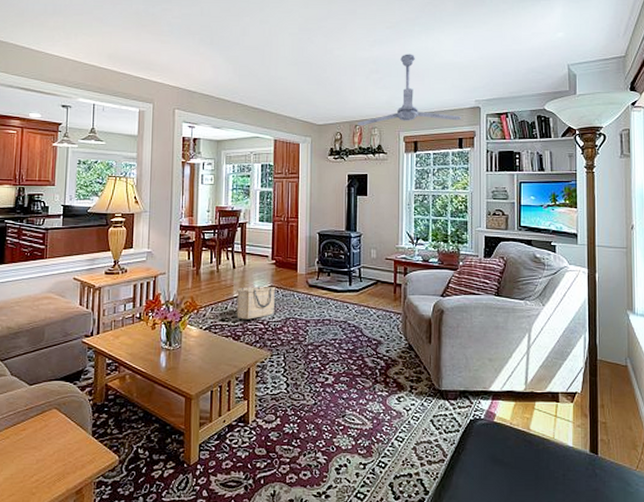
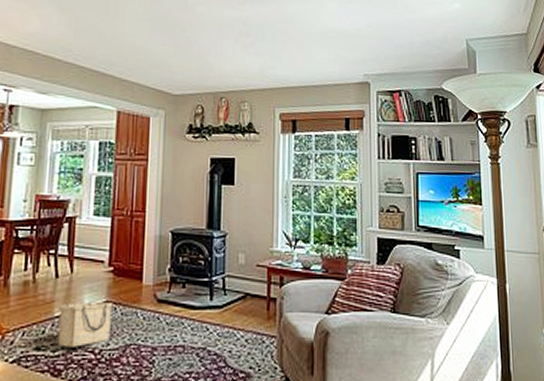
ceiling fan: present [357,54,461,126] -> none [223,15,348,99]

